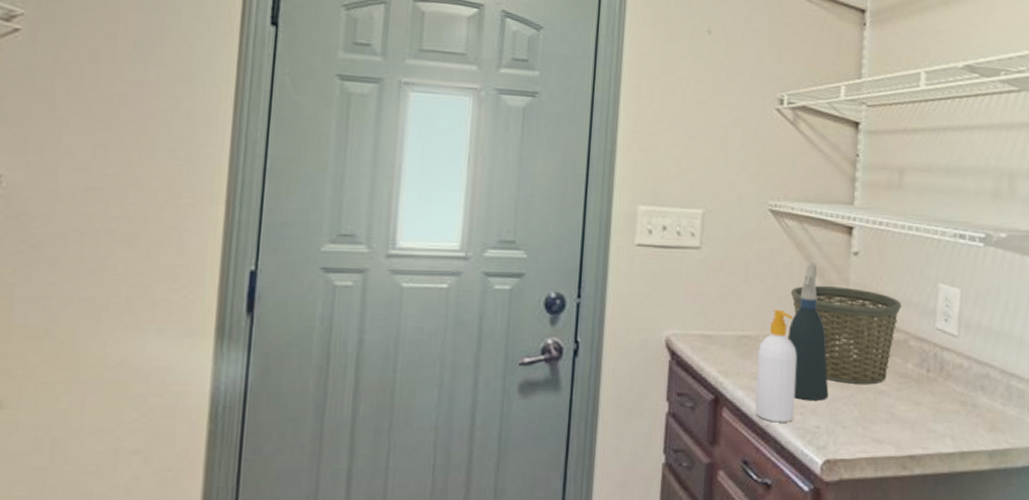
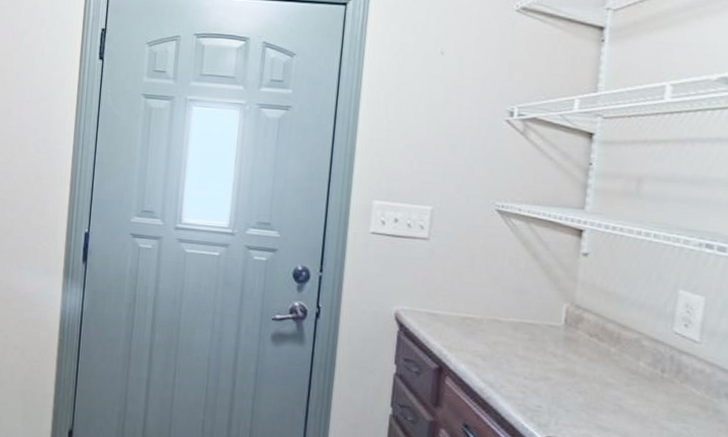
soap bottle: present [755,309,797,423] -> none [477,297,520,398]
spray bottle: present [788,263,829,401] -> none [511,260,552,384]
basket: present [790,285,902,385] -> none [515,279,635,376]

